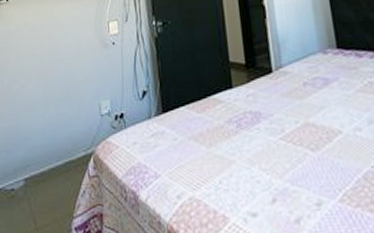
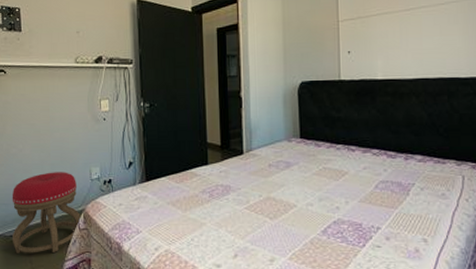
stool: none [13,108,91,211] -> present [12,172,81,253]

